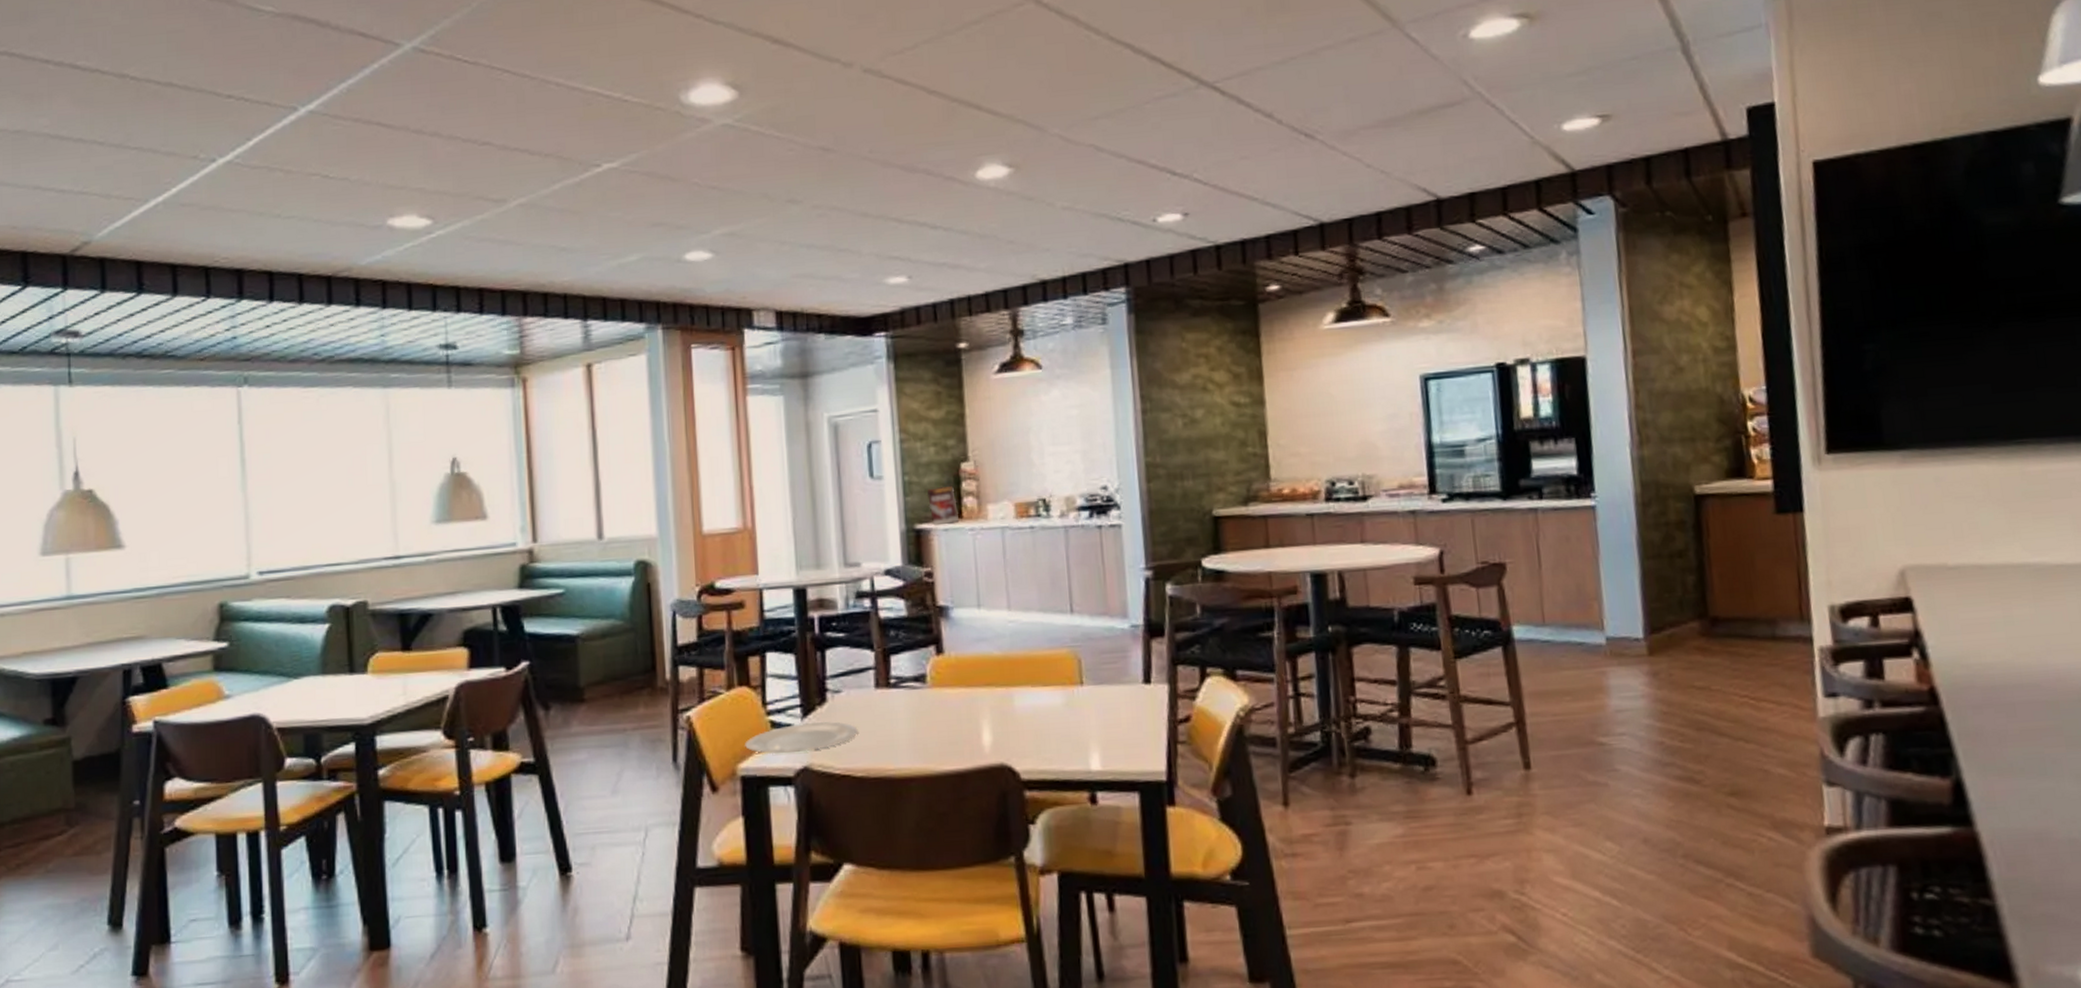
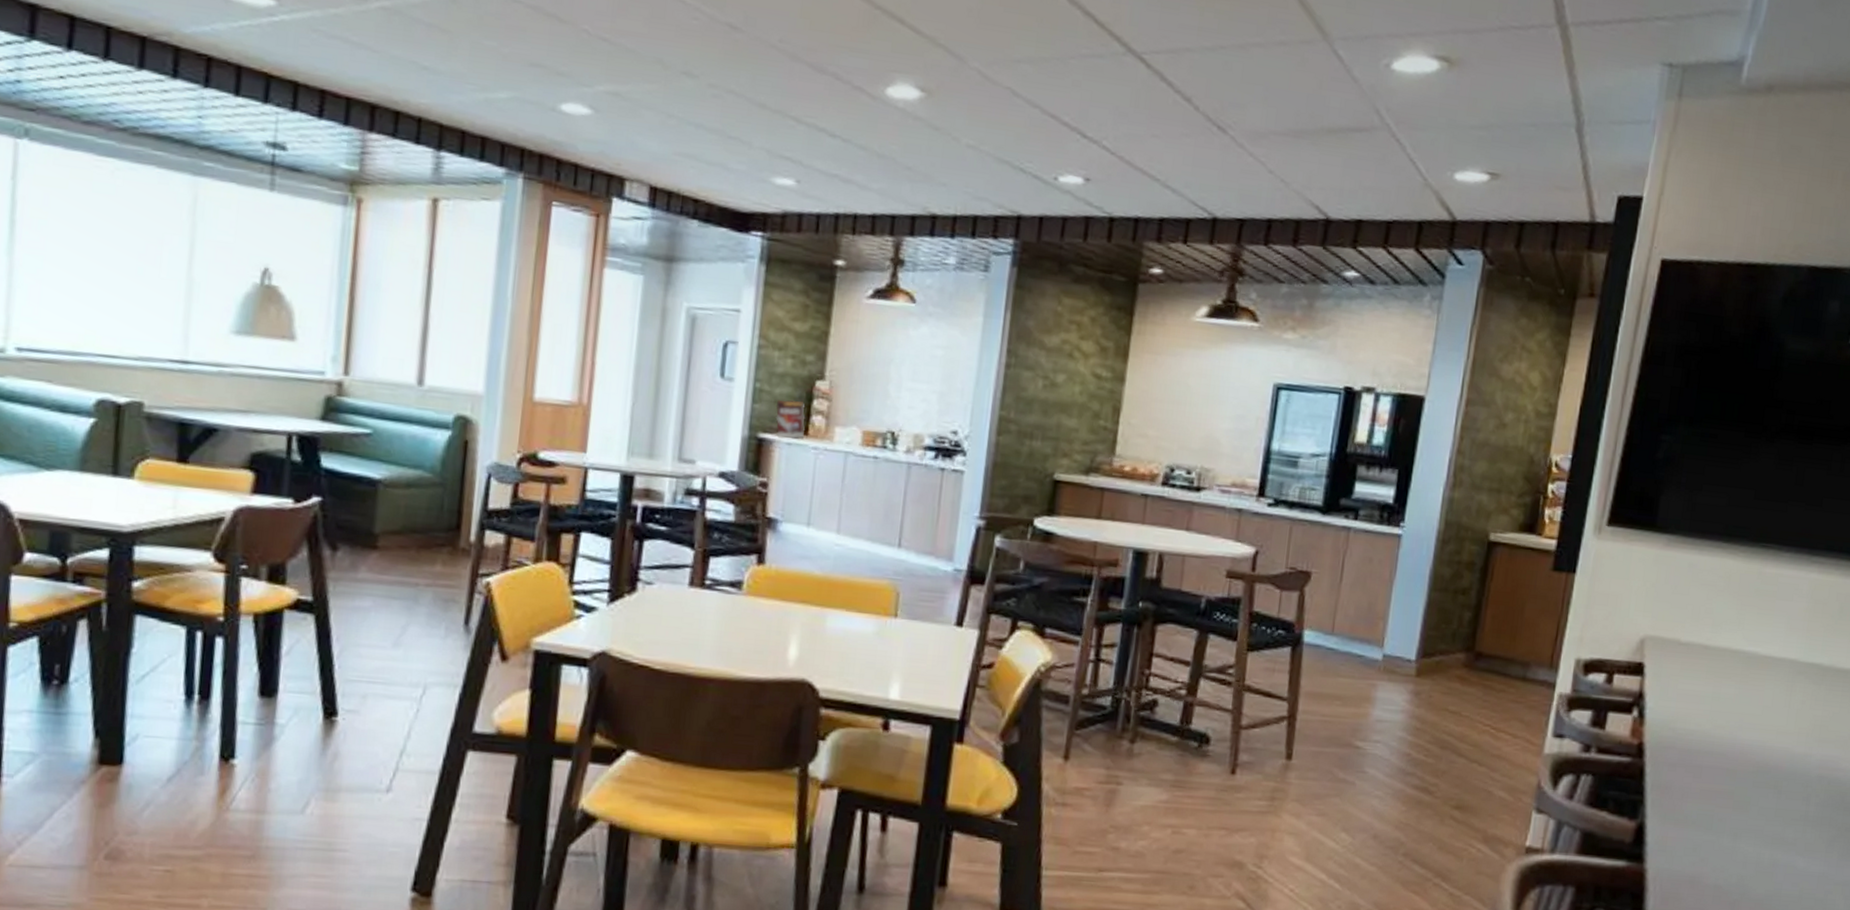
plate: present [745,722,858,755] -> none [543,608,664,637]

